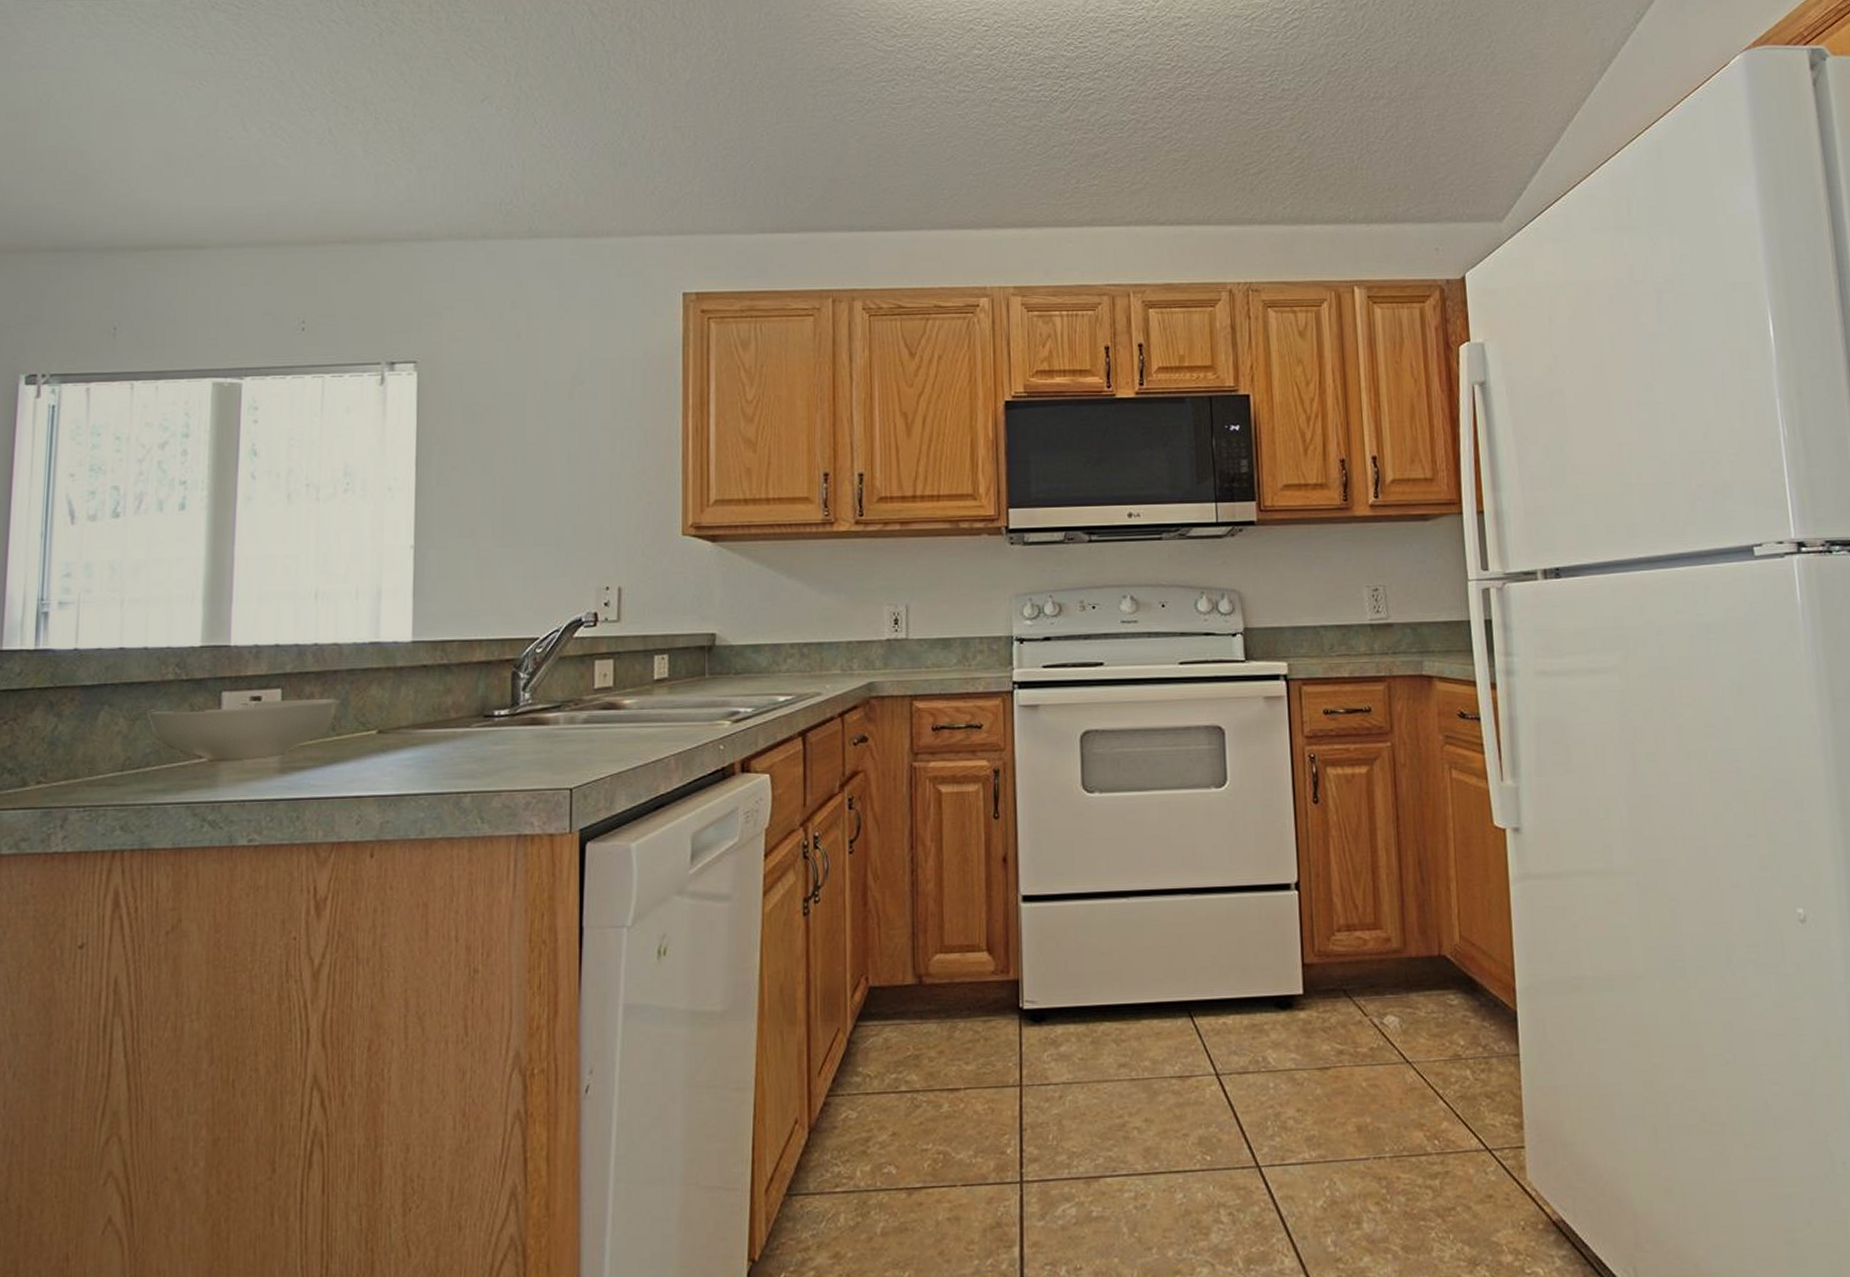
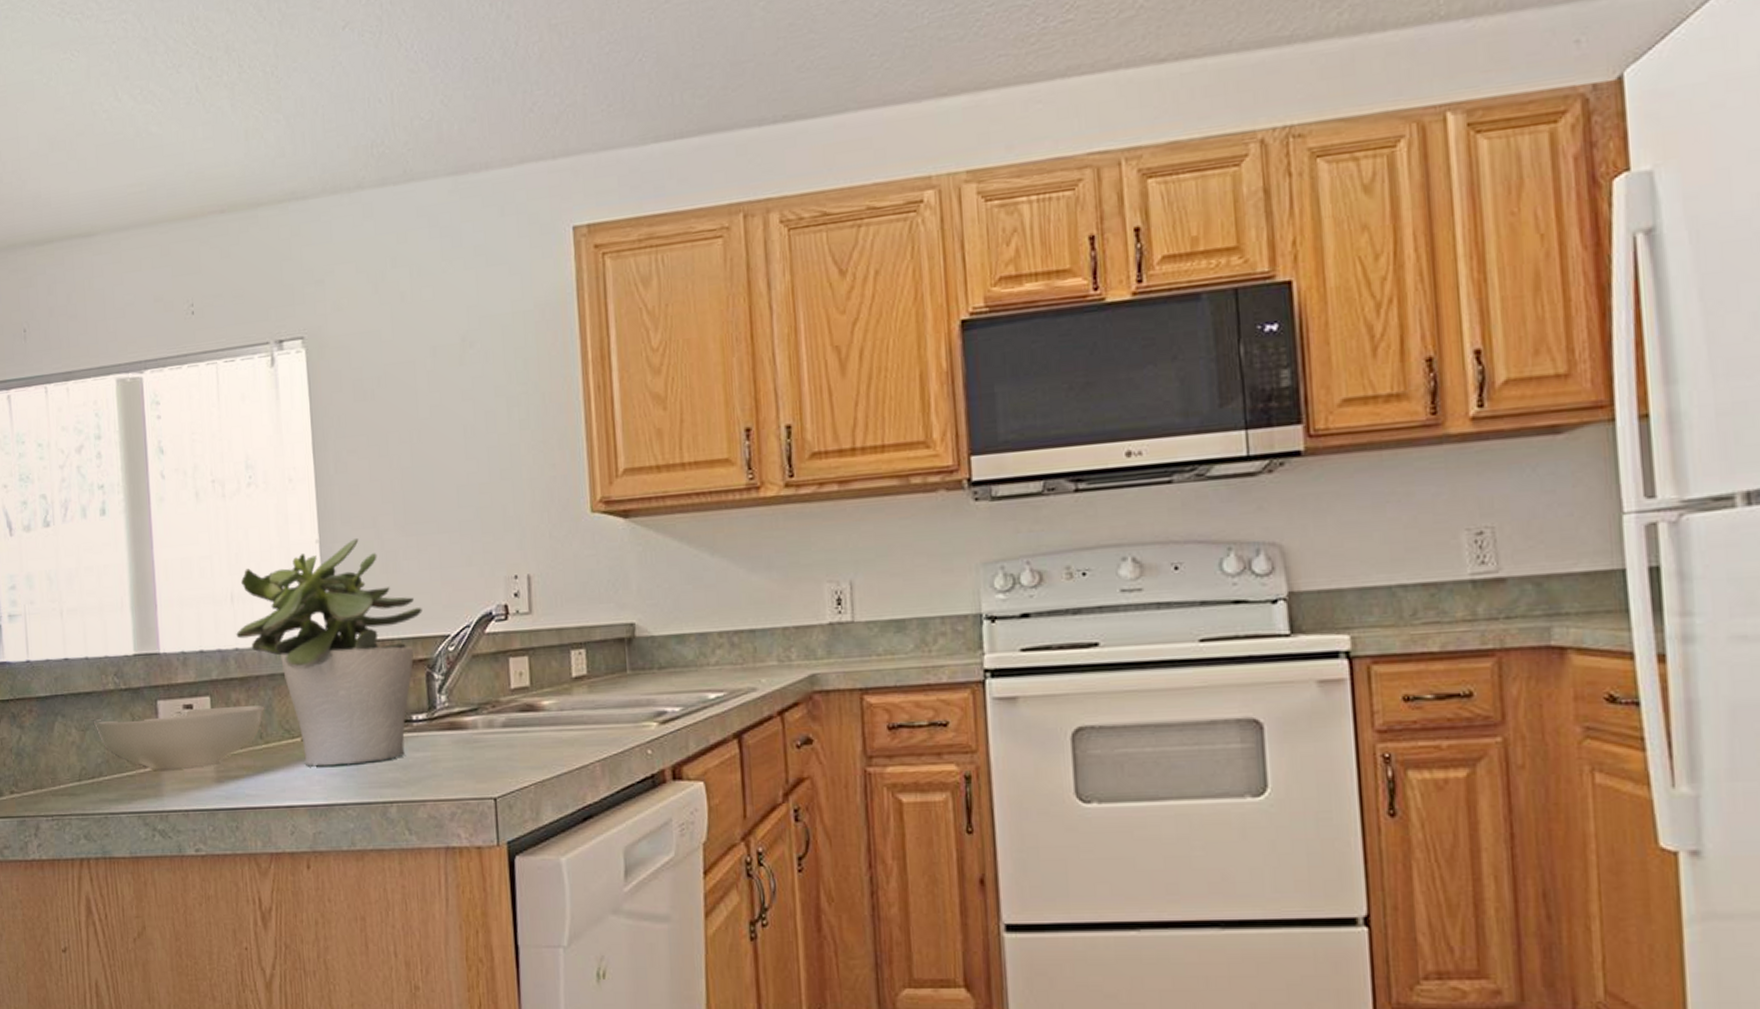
potted plant: none [317,546,513,758] -> present [236,539,422,767]

